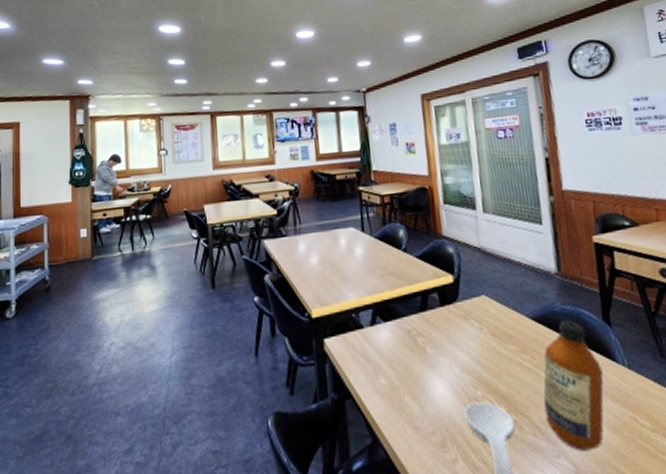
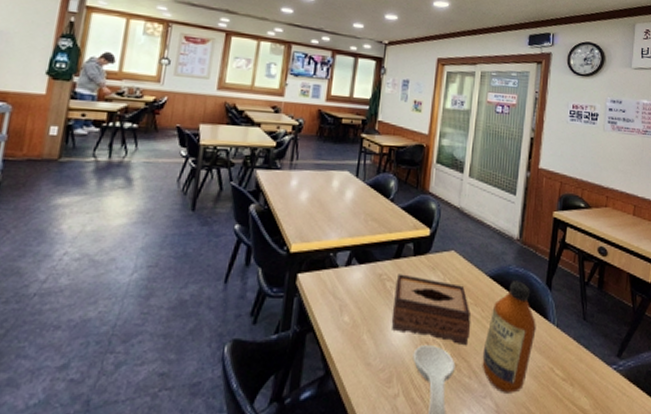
tissue box: none [427,327,524,400] -> present [391,274,471,346]

